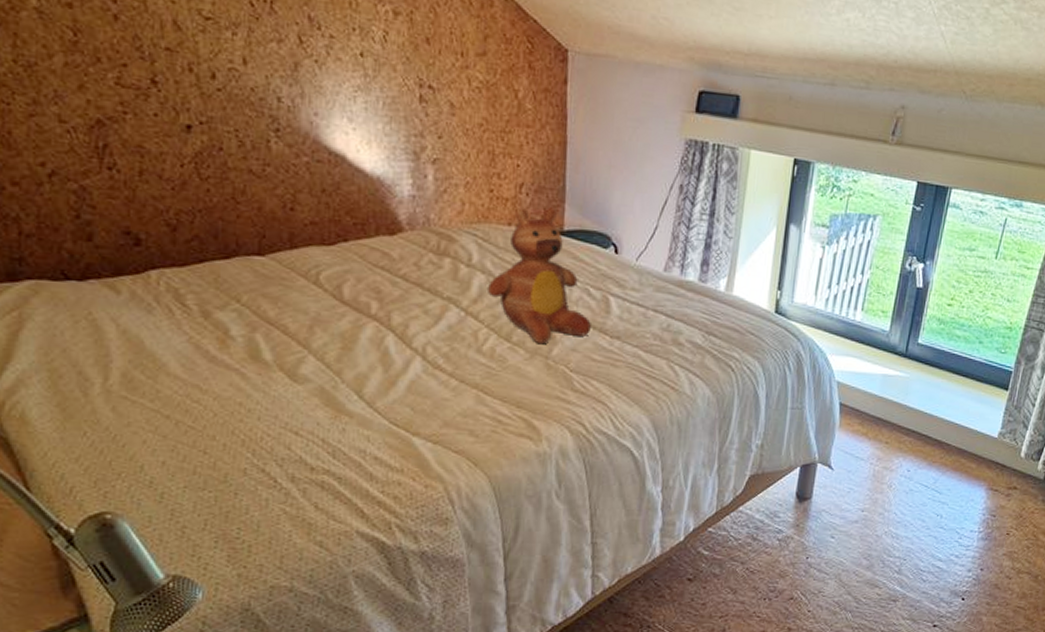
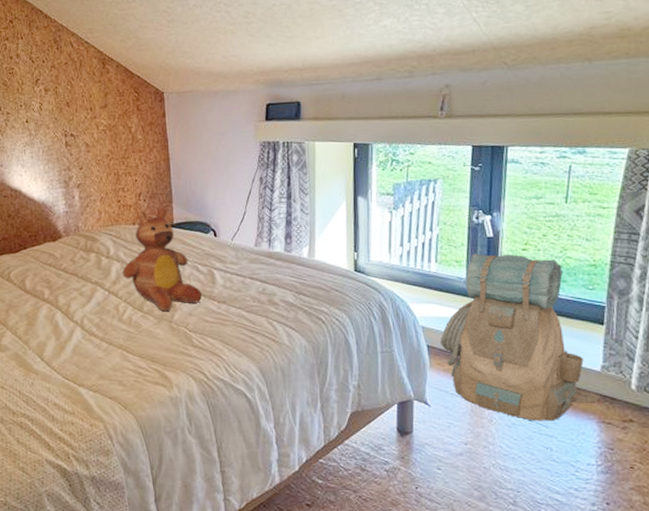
backpack: none [853,304,993,488] -> present [440,253,601,421]

